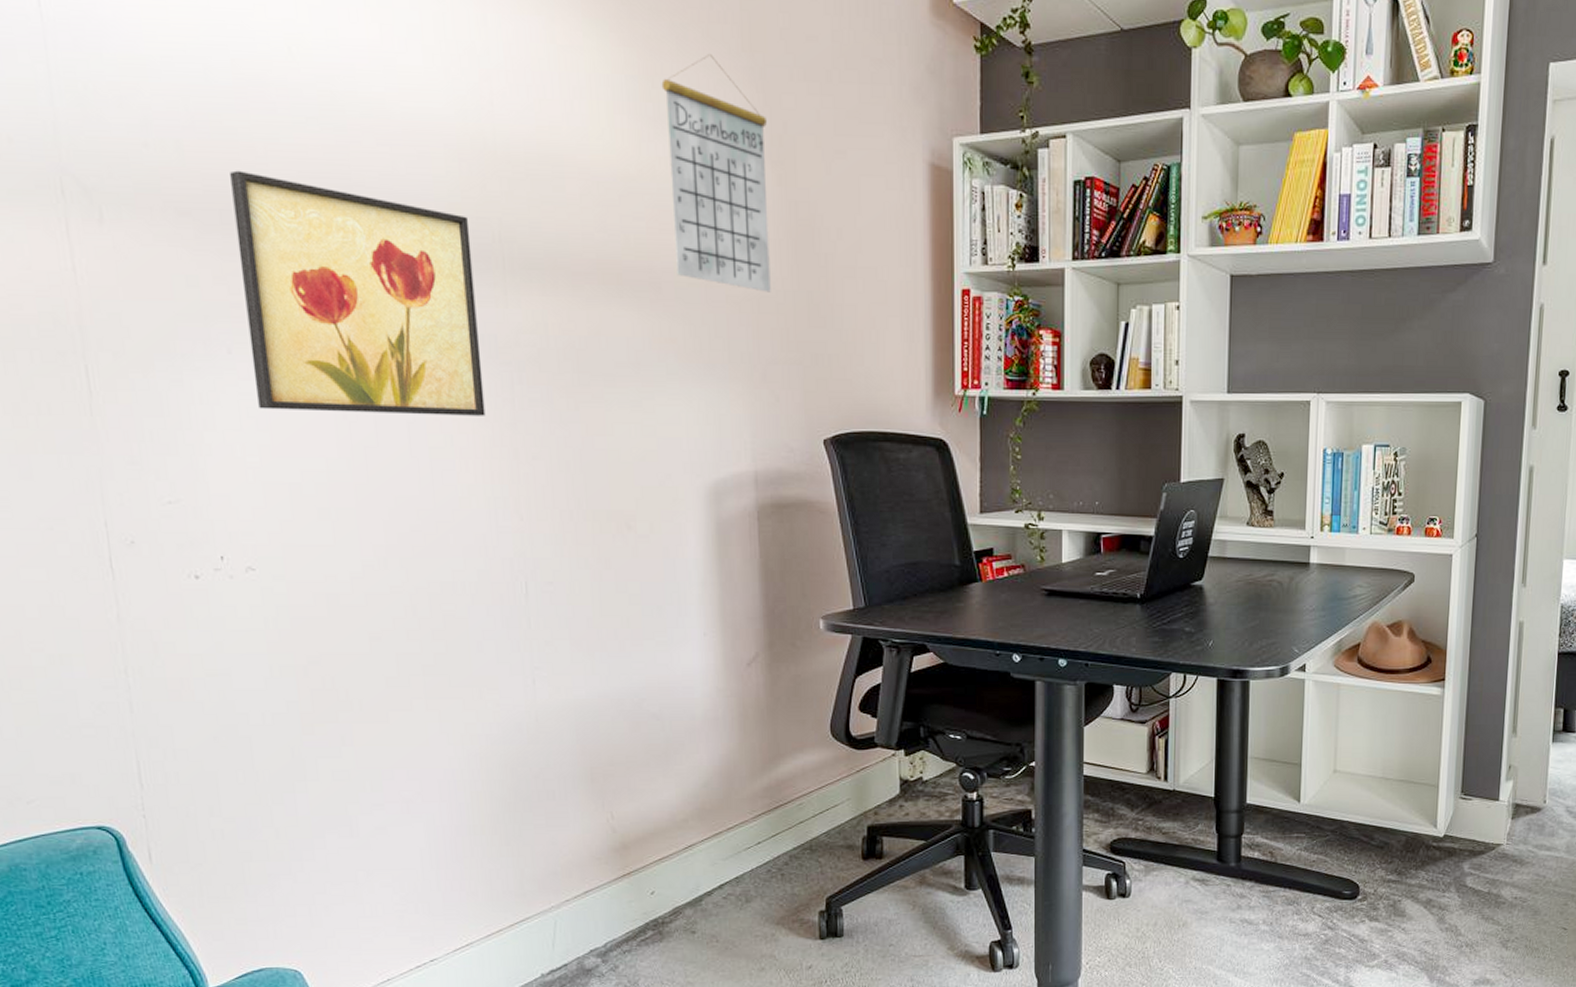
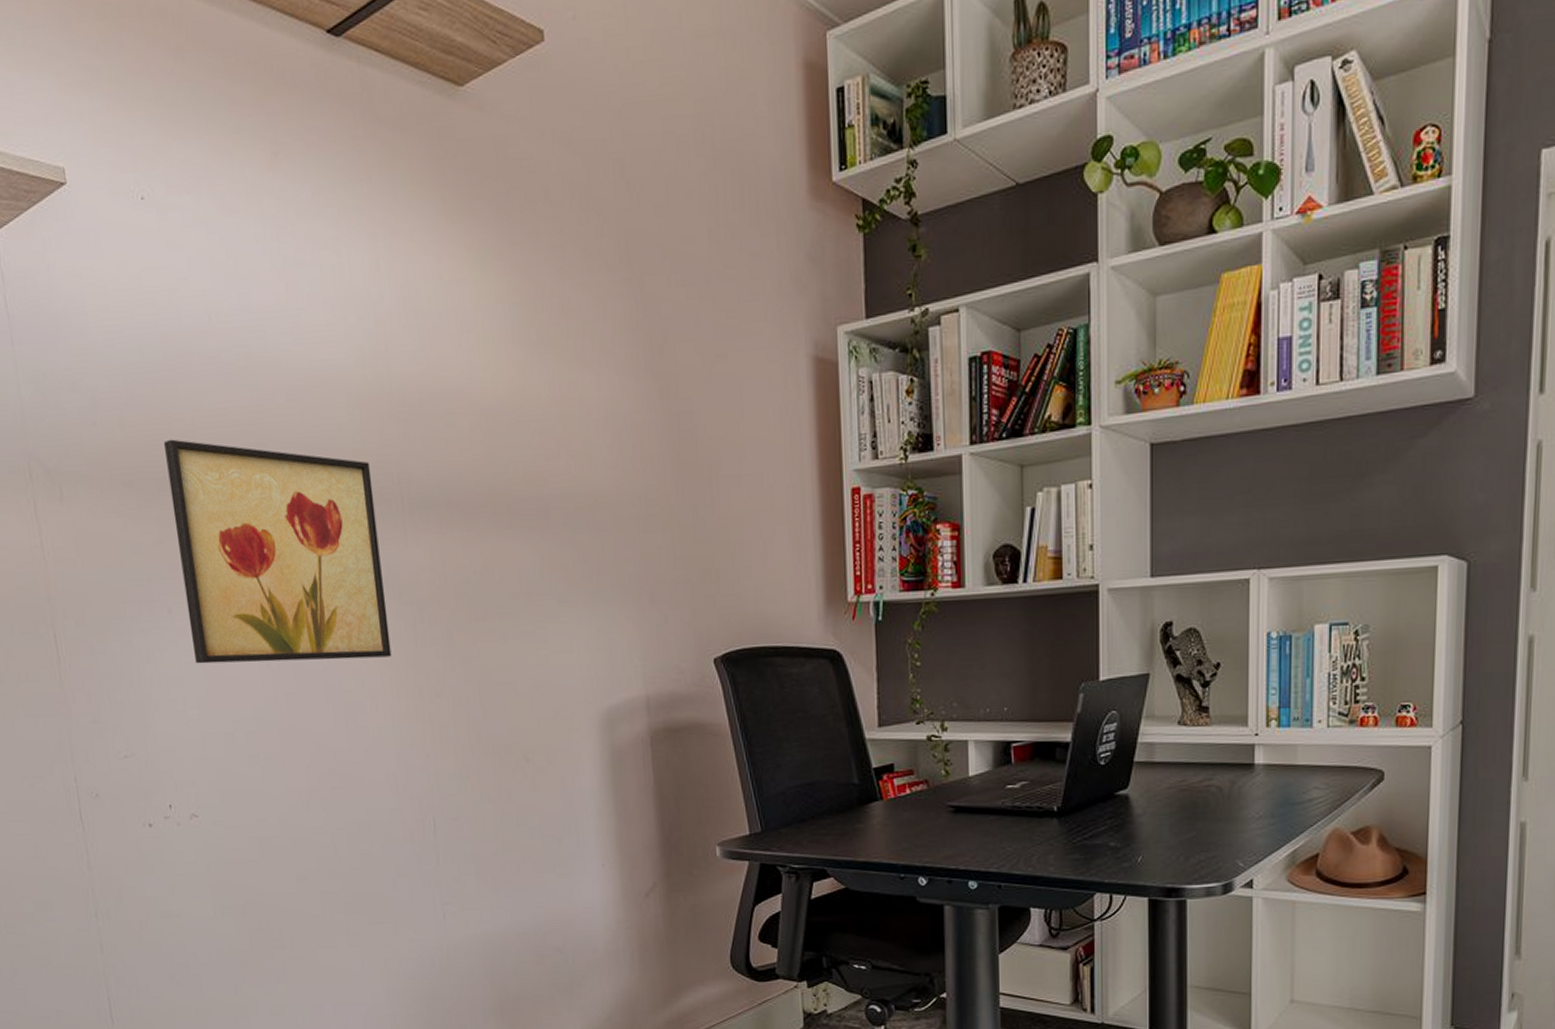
calendar: present [661,54,771,293] -> none [543,271,656,510]

